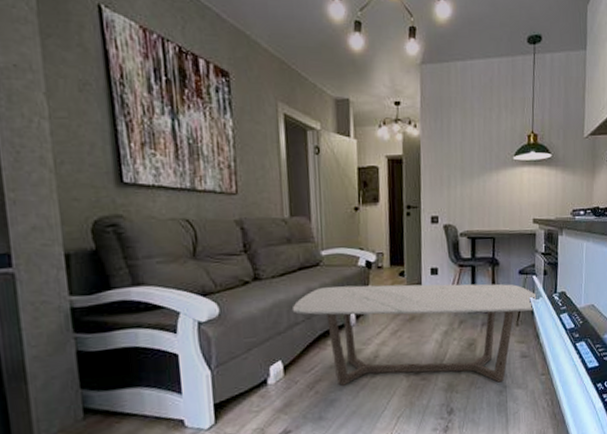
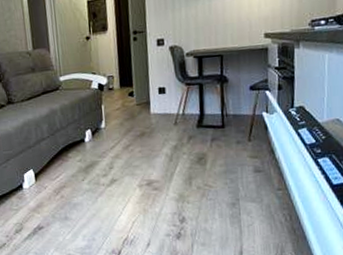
coffee table: present [291,283,536,386] -> none [38,100,269,196]

